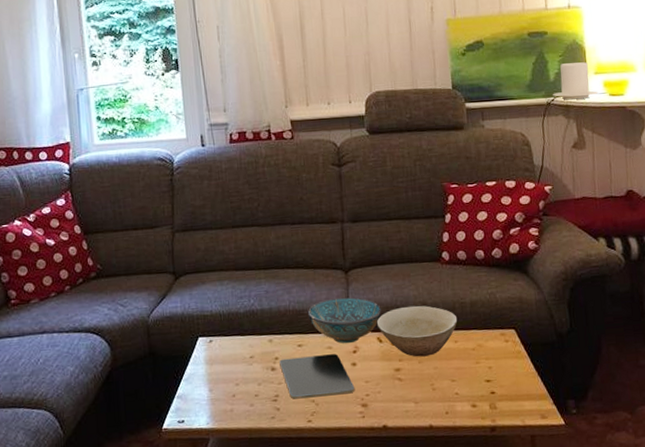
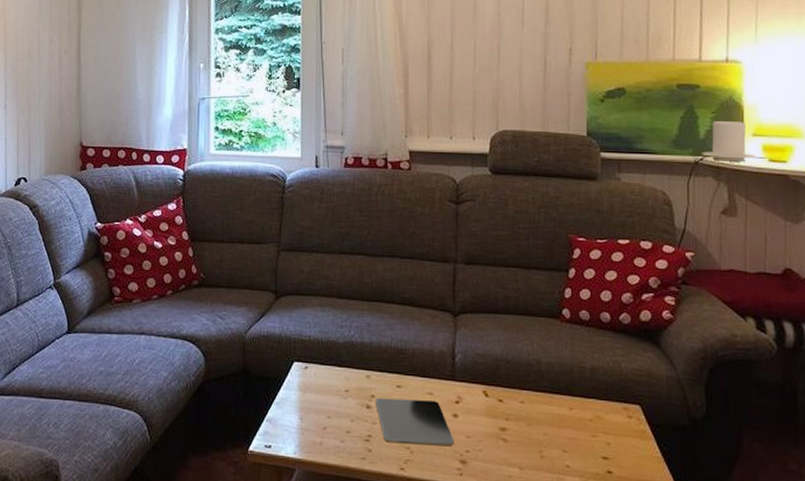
decorative bowl: present [307,297,383,344] -> none [410,341,491,393]
bowl: present [376,305,458,357] -> none [483,362,575,420]

